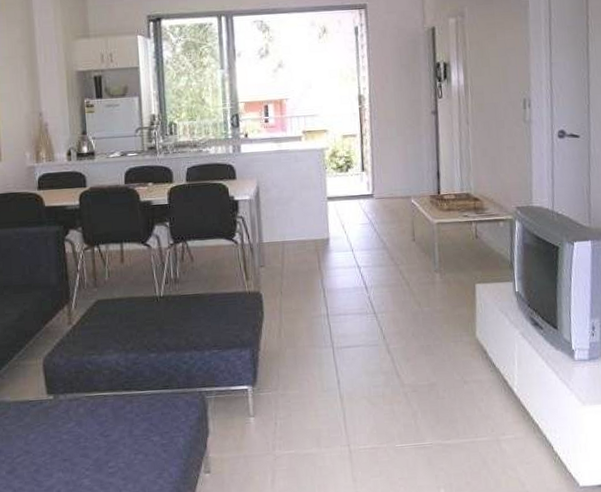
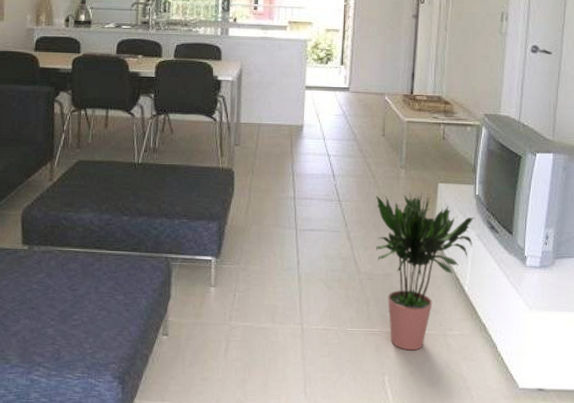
potted plant: none [411,295,518,461] -> present [375,193,475,351]

